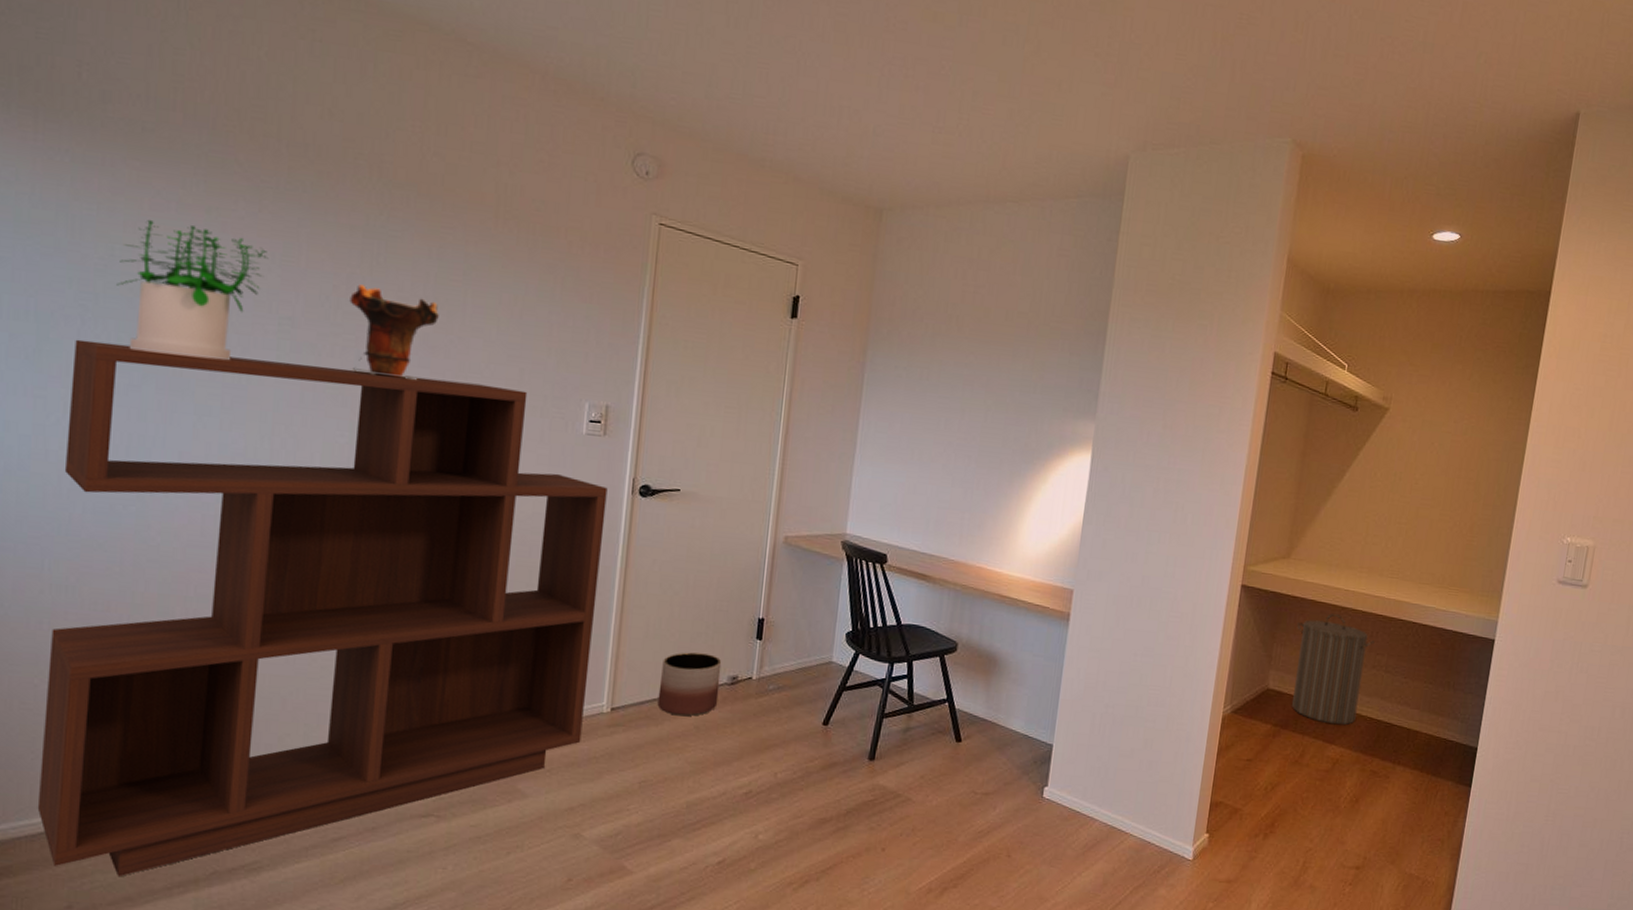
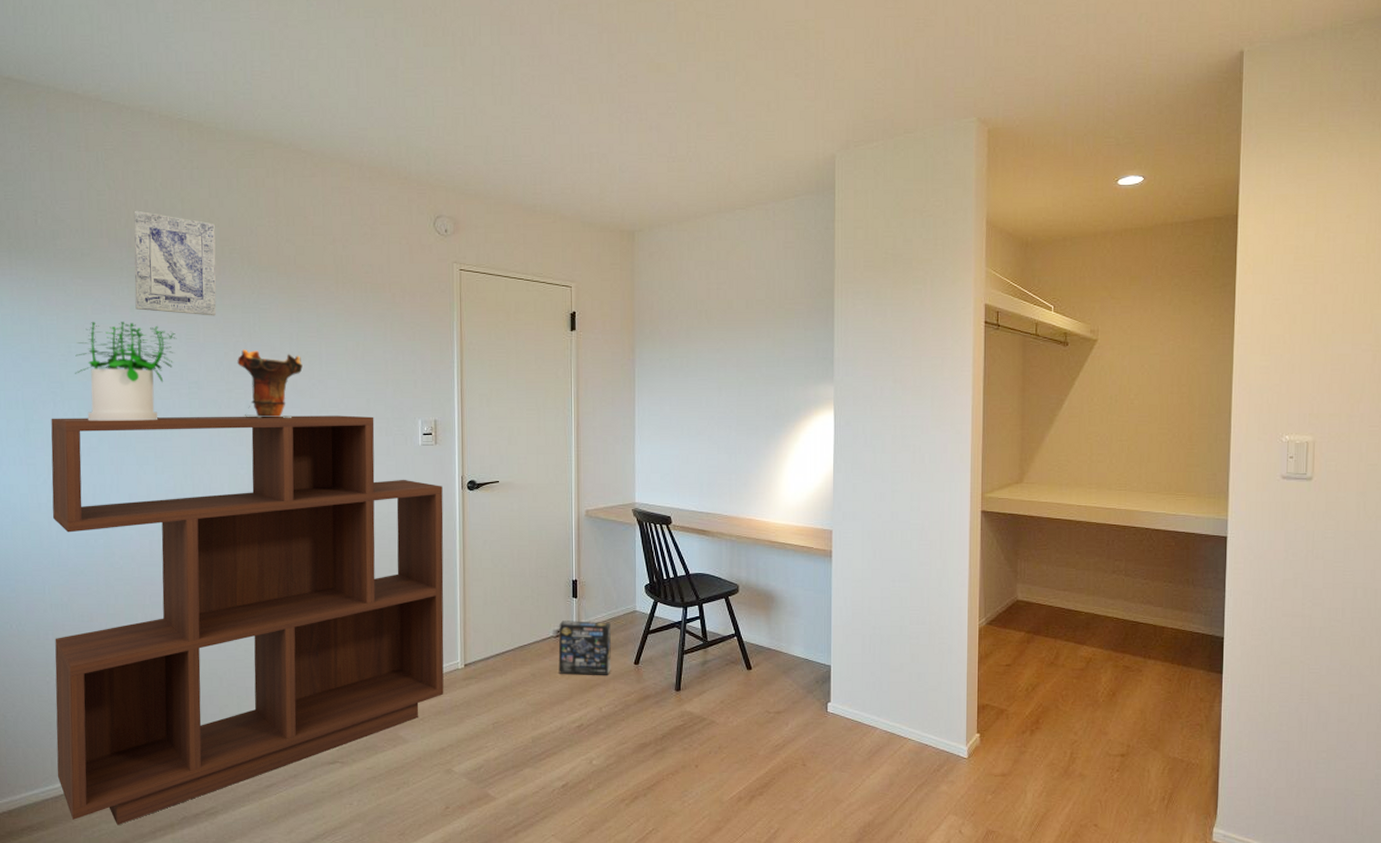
wall art: none [213,82,337,237] -> present [134,210,217,316]
planter: present [657,652,722,717] -> none [500,613,548,667]
box: none [729,665,800,735] -> present [558,620,611,675]
laundry hamper: present [1292,614,1375,725] -> none [1037,528,1112,627]

